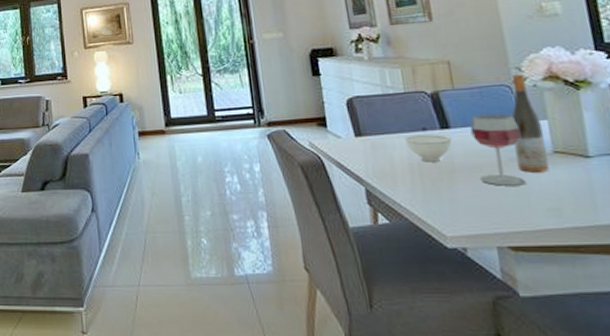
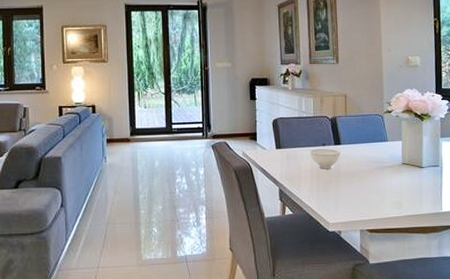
wineglass: present [469,113,525,186] -> none [353,135,385,187]
wine bottle: present [511,74,549,173] -> none [379,107,399,178]

